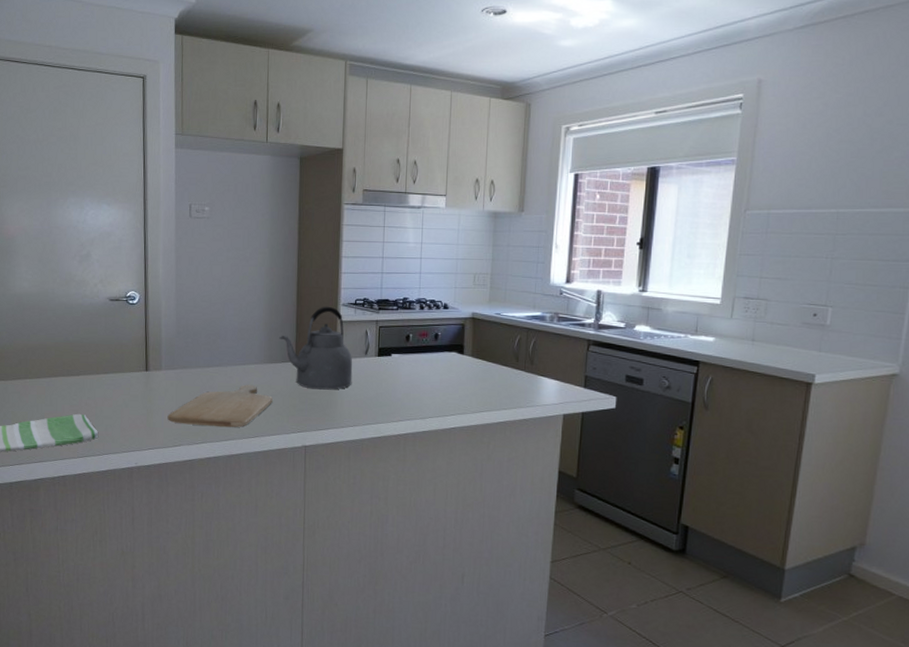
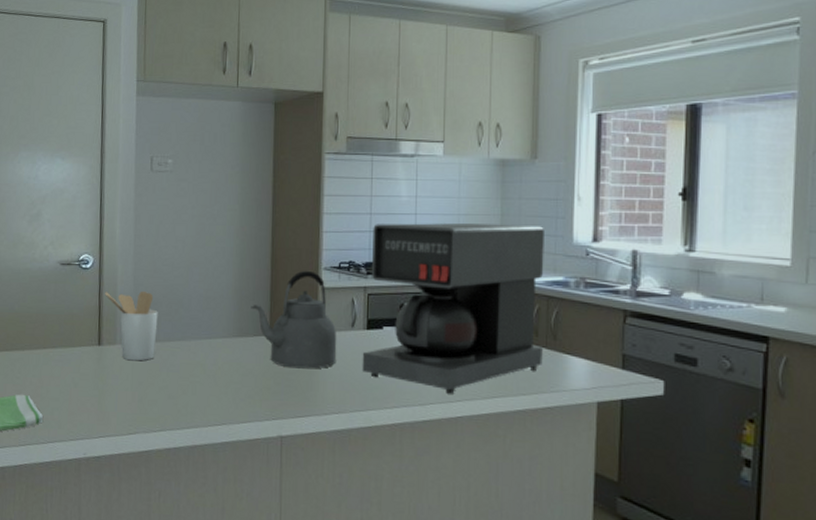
utensil holder: none [150,324,198,385] -> present [105,292,158,361]
chopping board: present [167,384,273,428] -> none [121,361,243,413]
coffee maker: none [373,266,527,409] -> present [362,223,544,394]

